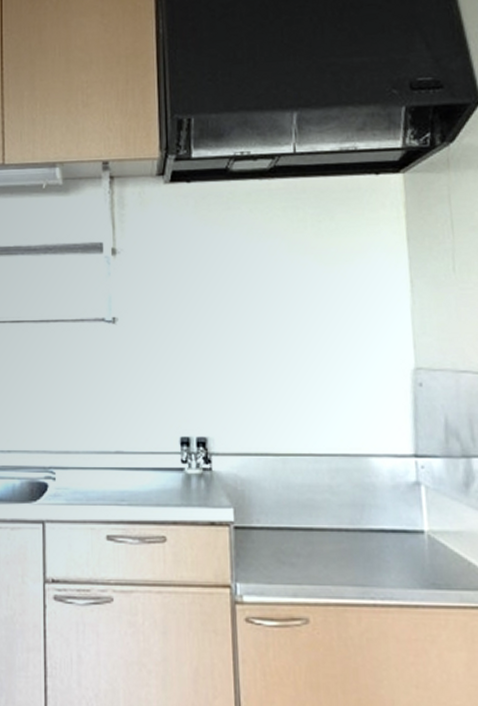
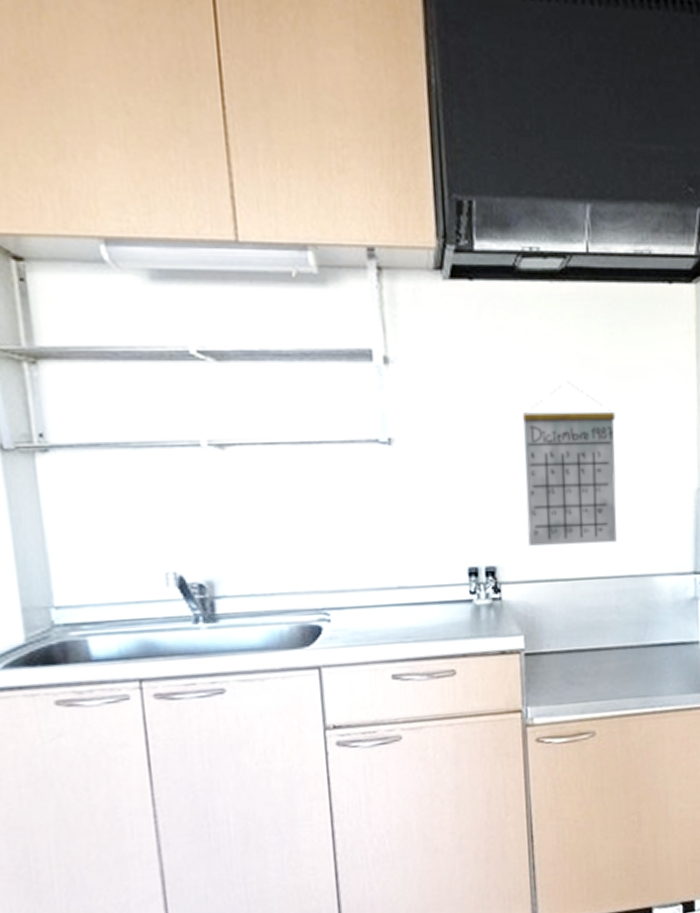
calendar: none [233,265,330,420] -> present [522,380,618,546]

